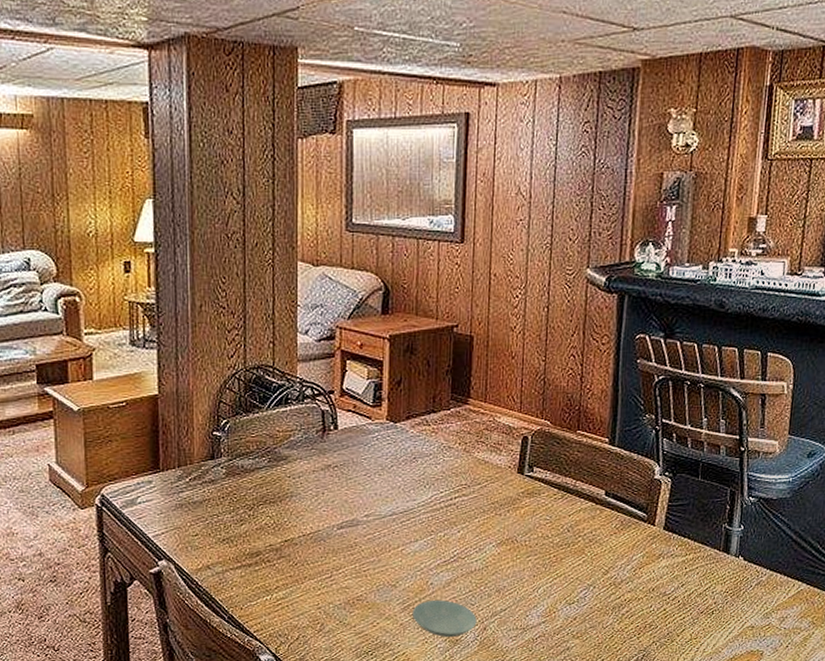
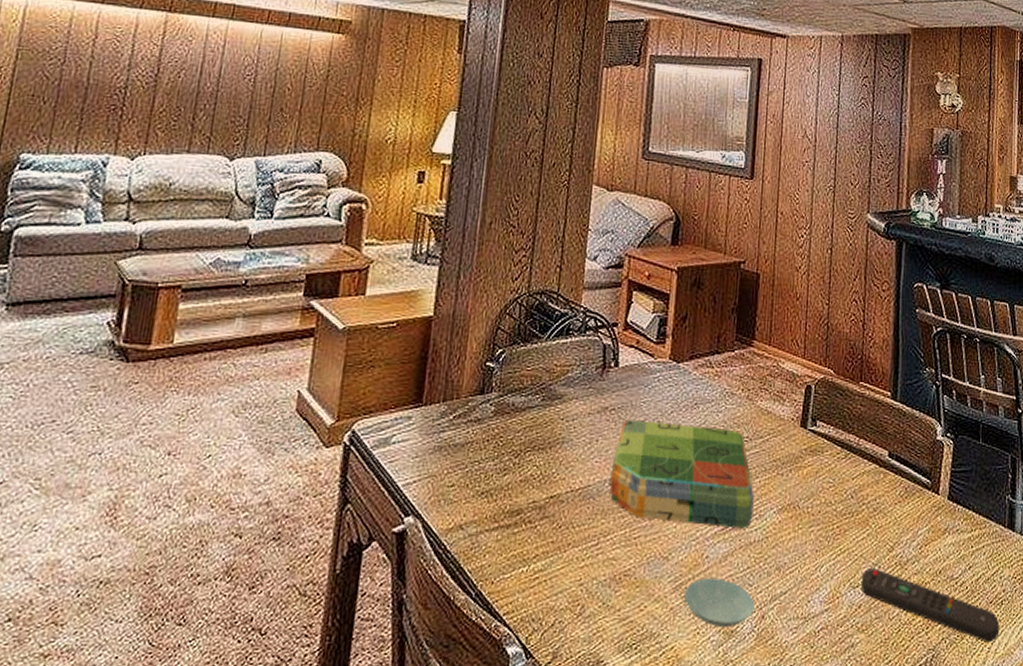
board game: none [338,474,474,561] -> present [609,420,754,529]
remote control: none [576,588,709,644] -> present [861,568,1000,643]

